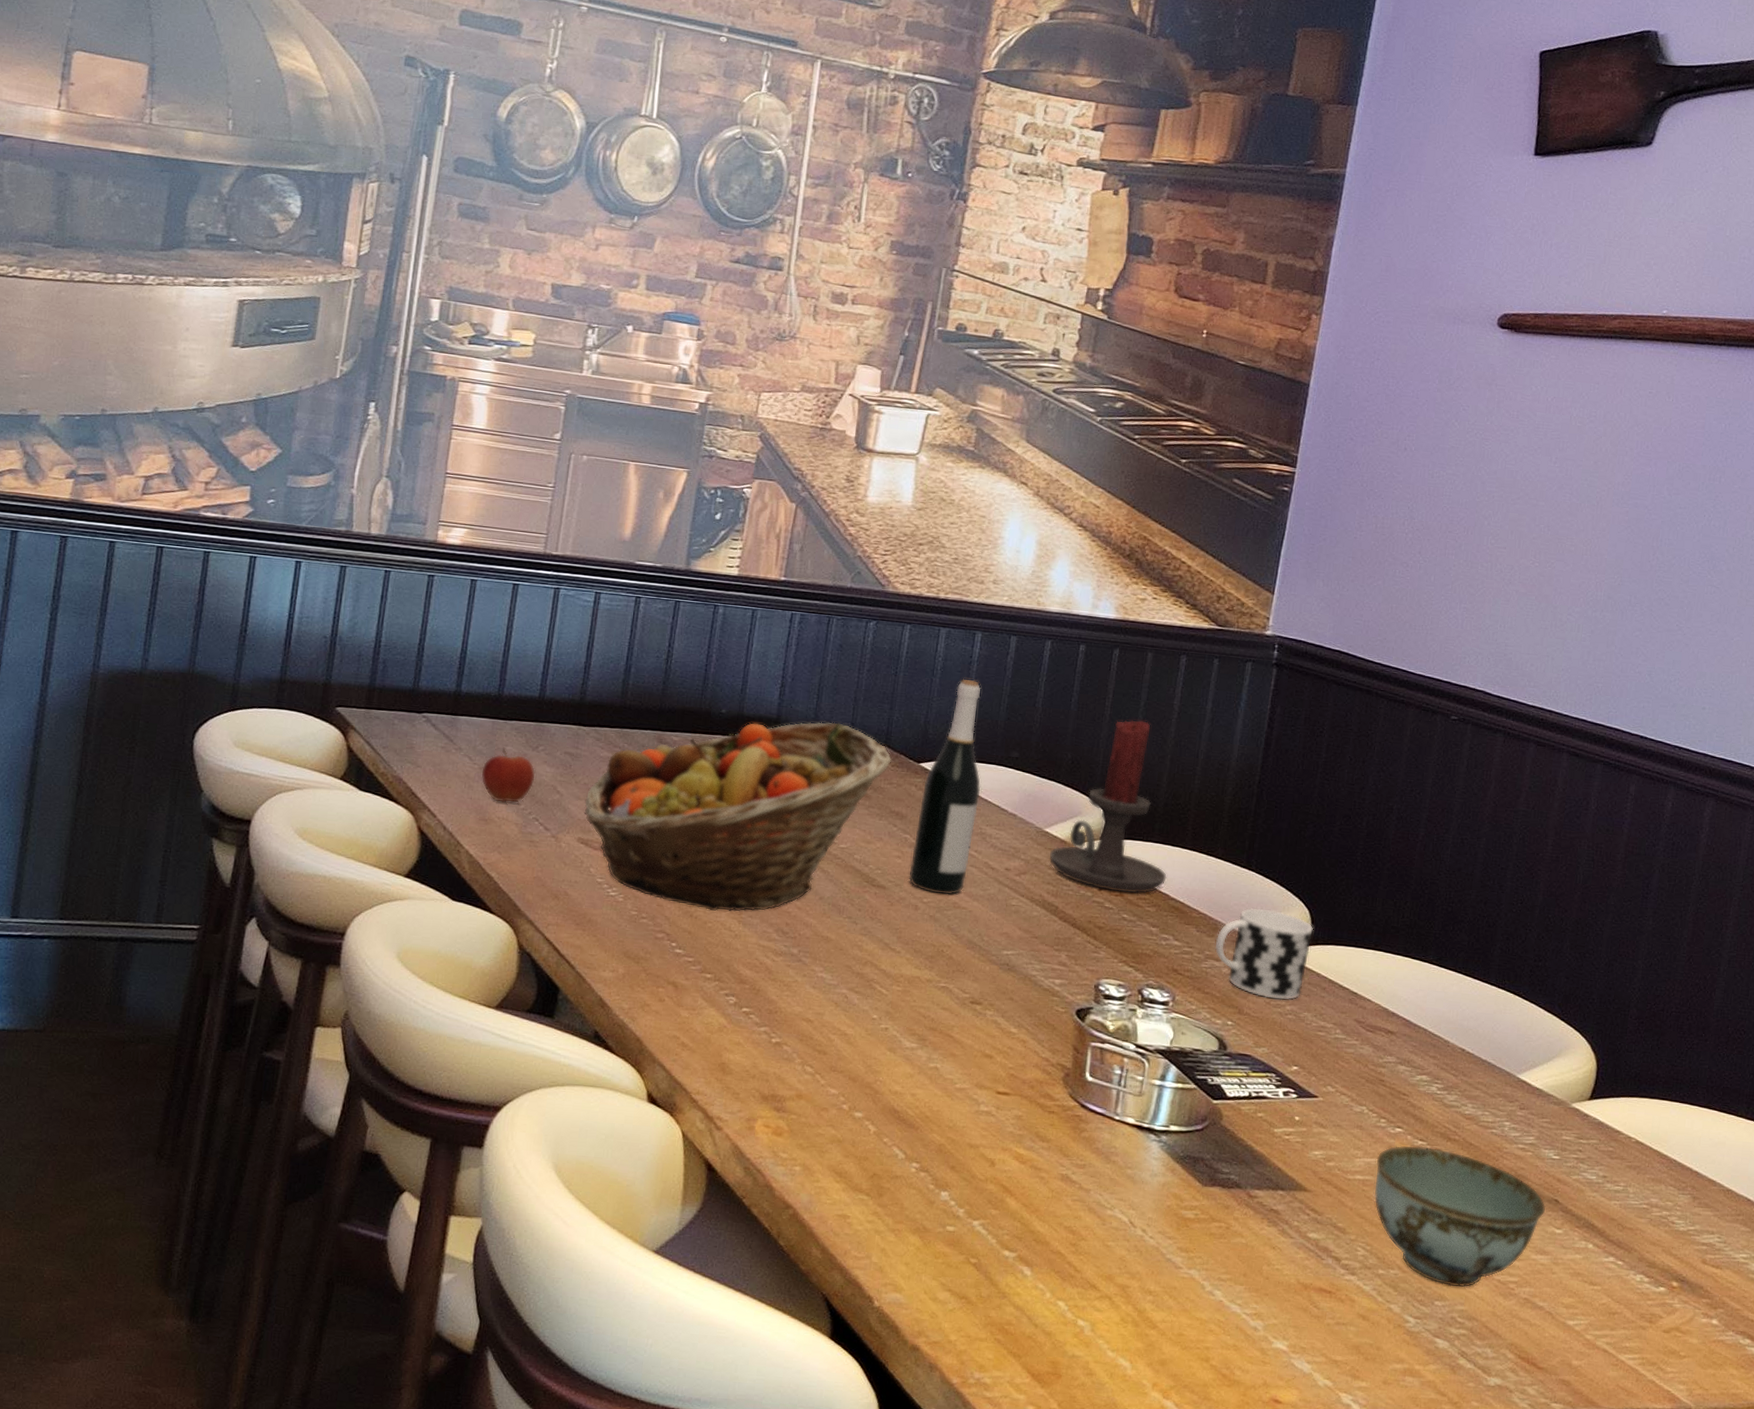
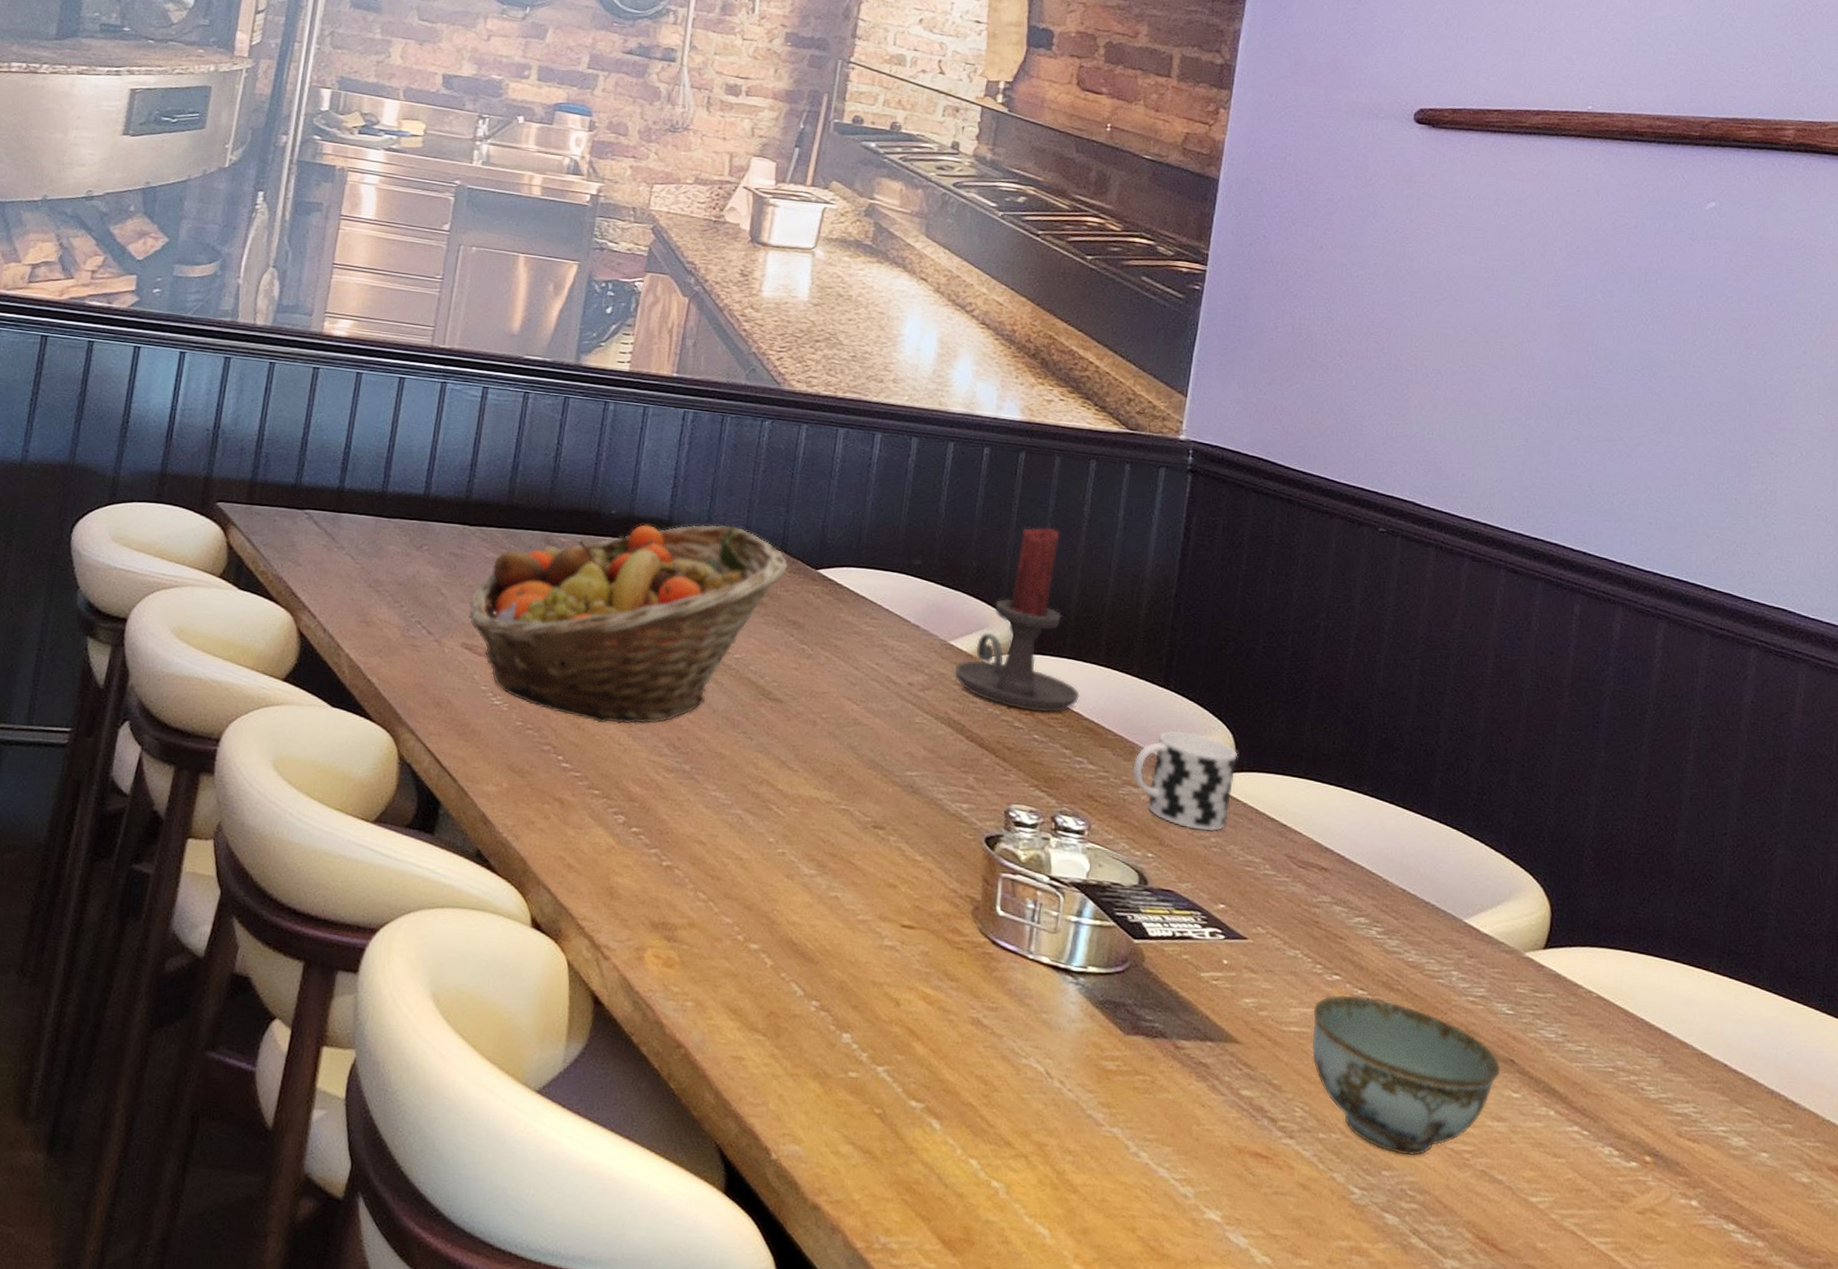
apple: present [481,747,536,803] -> none [363,546,419,605]
wine bottle: present [908,678,982,895] -> none [806,481,882,711]

